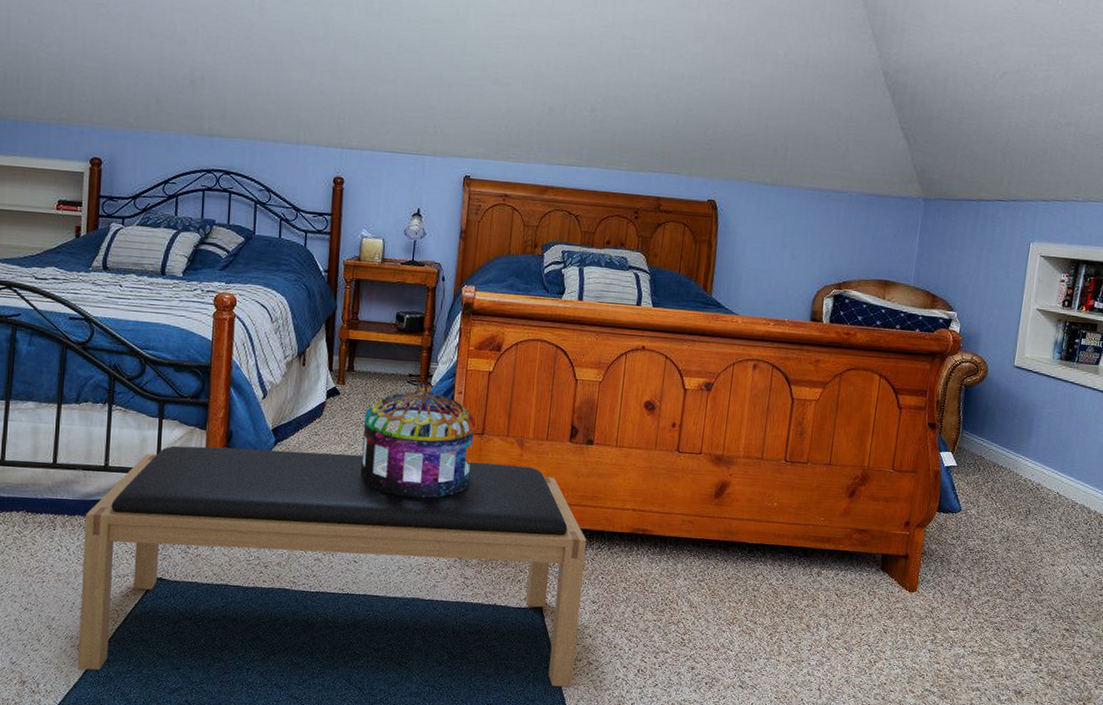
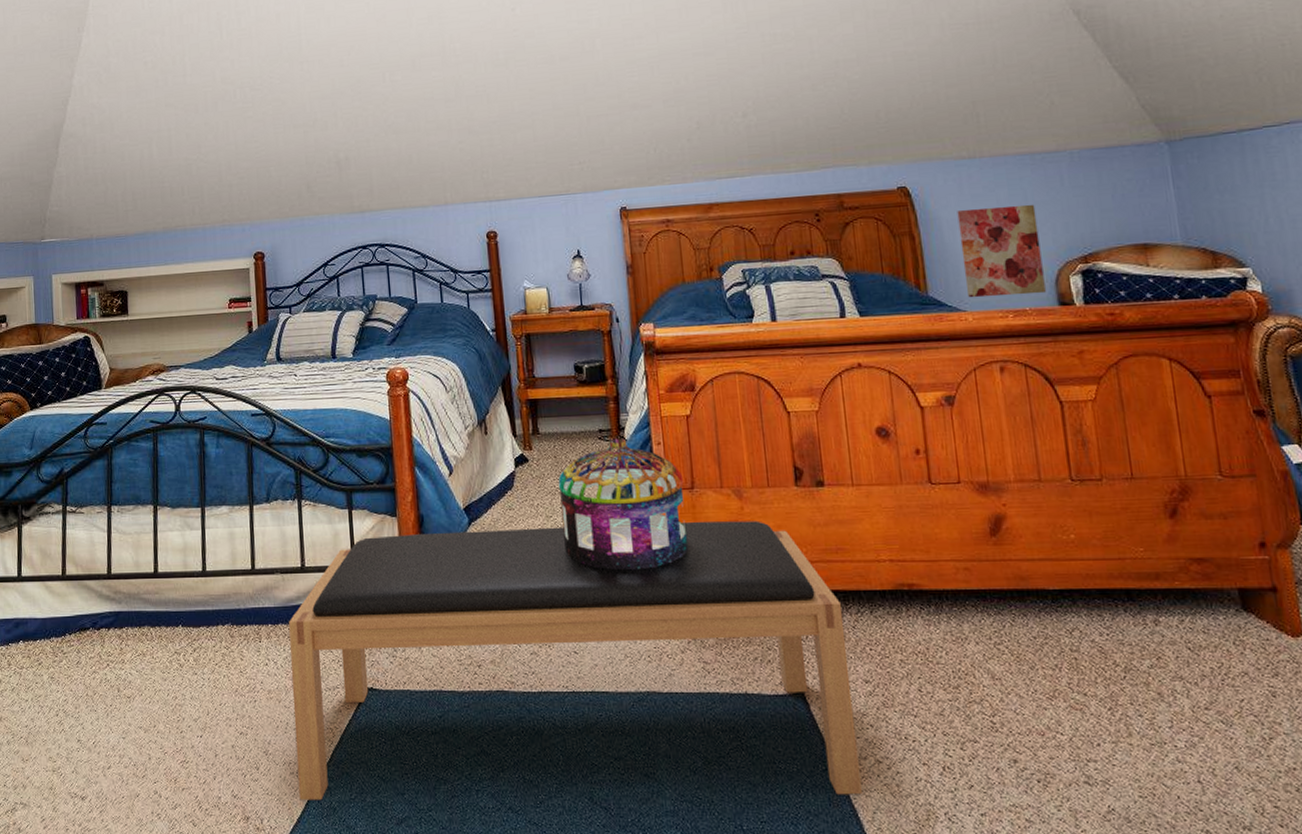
wall art: none [743,228,813,309] -> present [957,204,1046,298]

